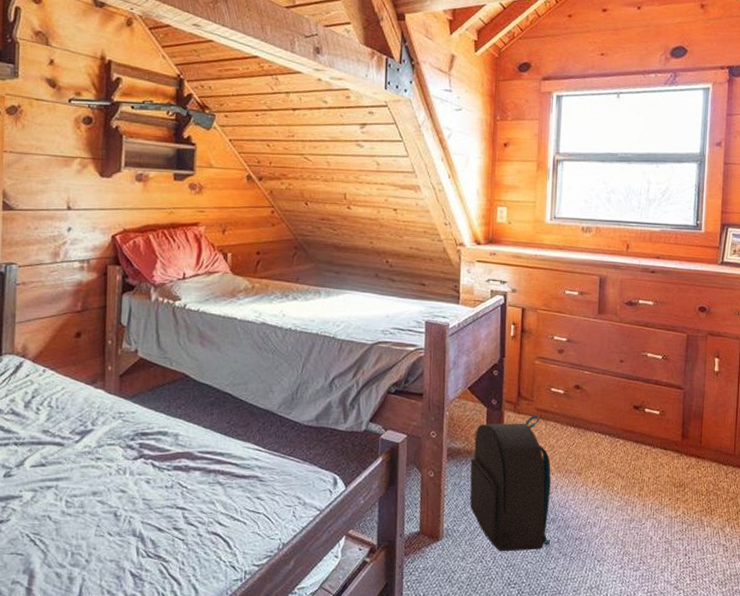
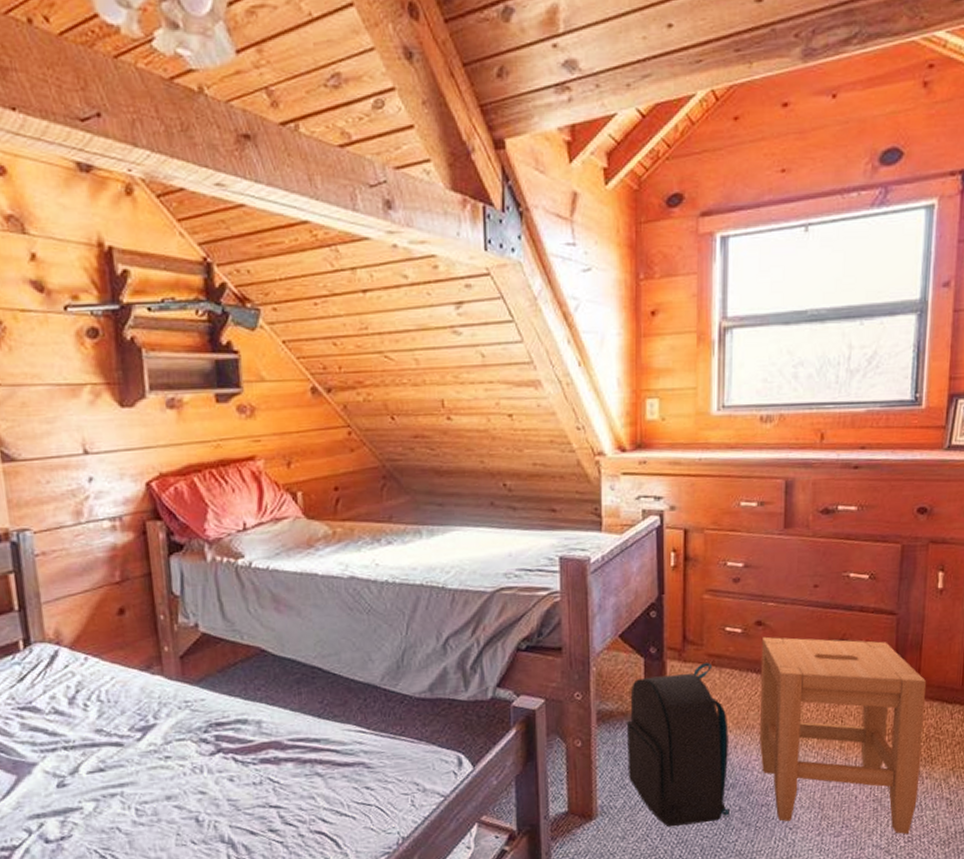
stool: none [575,398,707,574] -> present [759,636,927,835]

